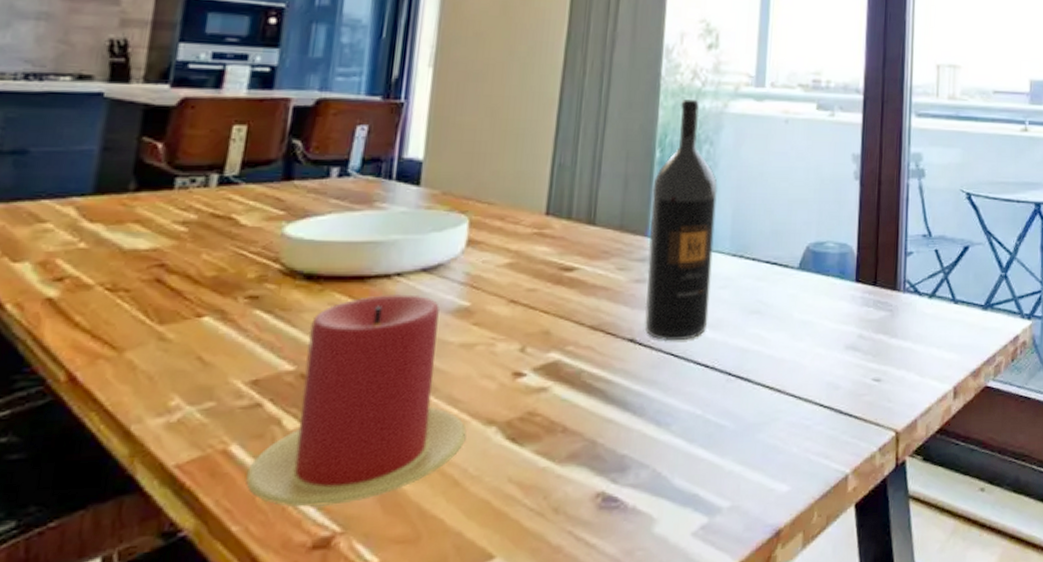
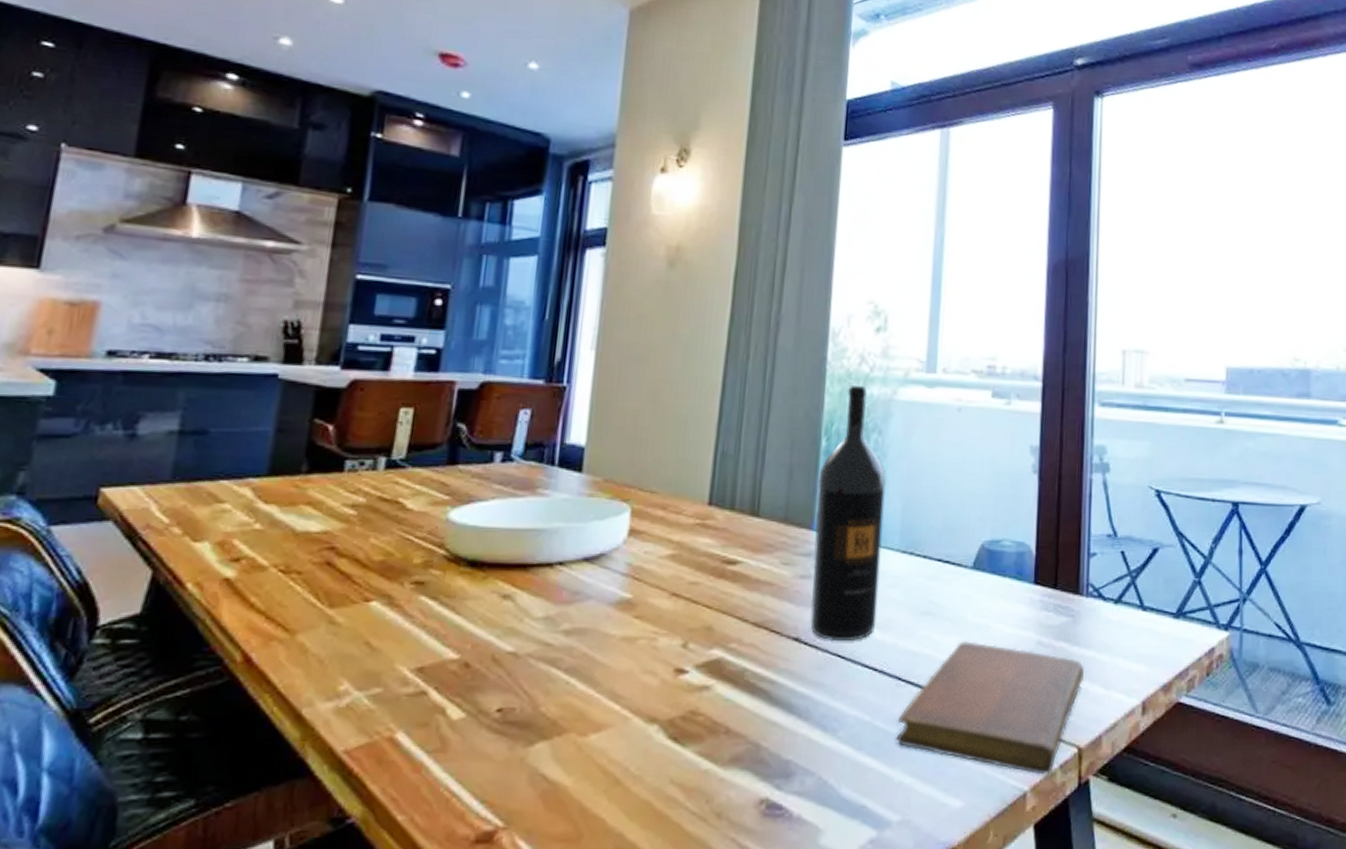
candle: present [244,294,467,507] -> none [410,584,628,800]
notebook: none [726,337,902,458] -> present [896,641,1085,775]

